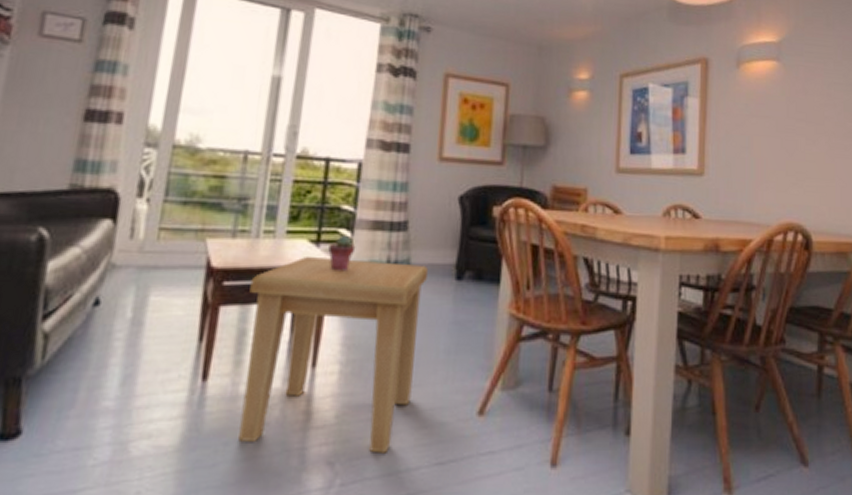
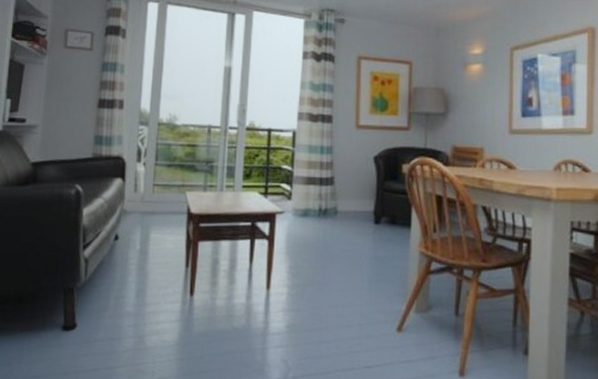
side table: present [238,255,429,453] -> none [218,204,352,356]
potted succulent: present [328,235,356,272] -> none [274,188,295,217]

